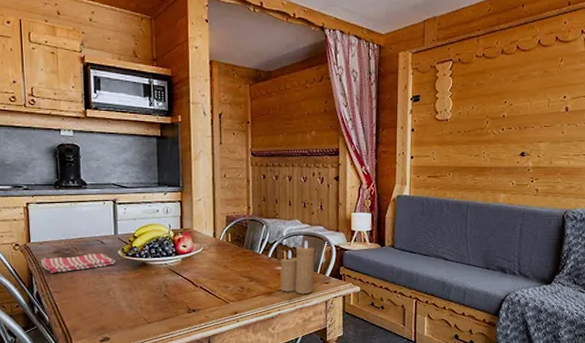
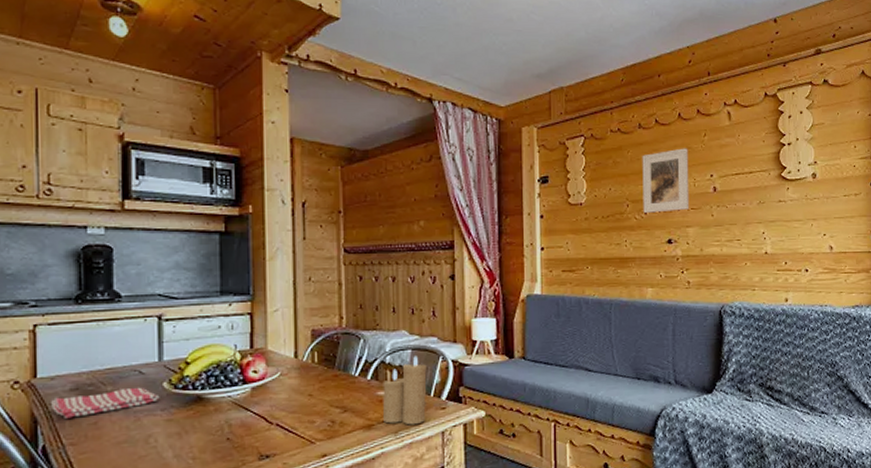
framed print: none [501,72,545,129] -> present [642,148,690,213]

